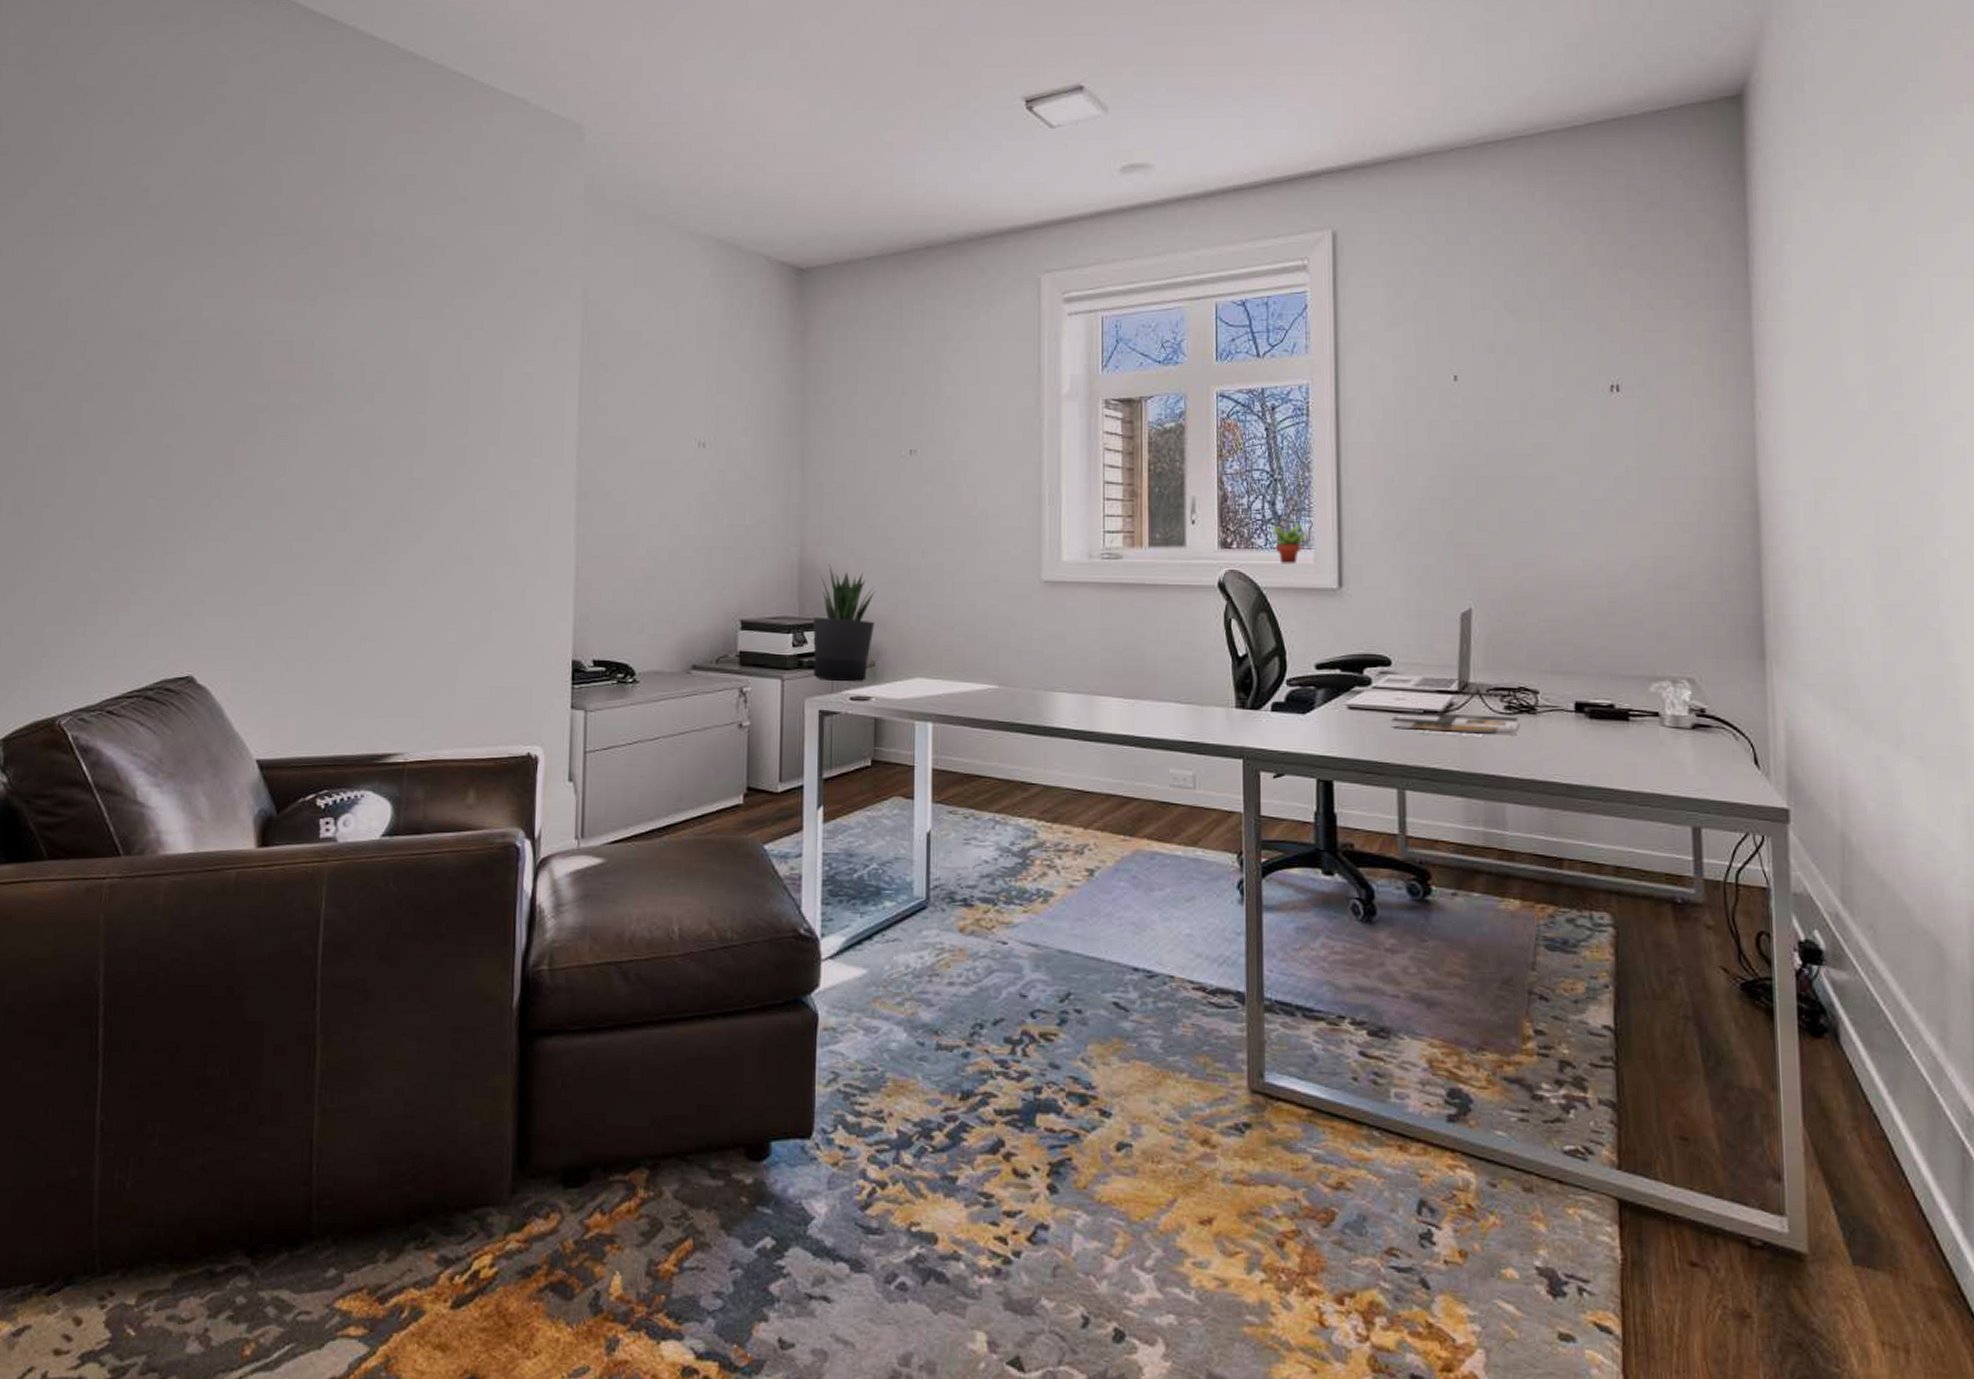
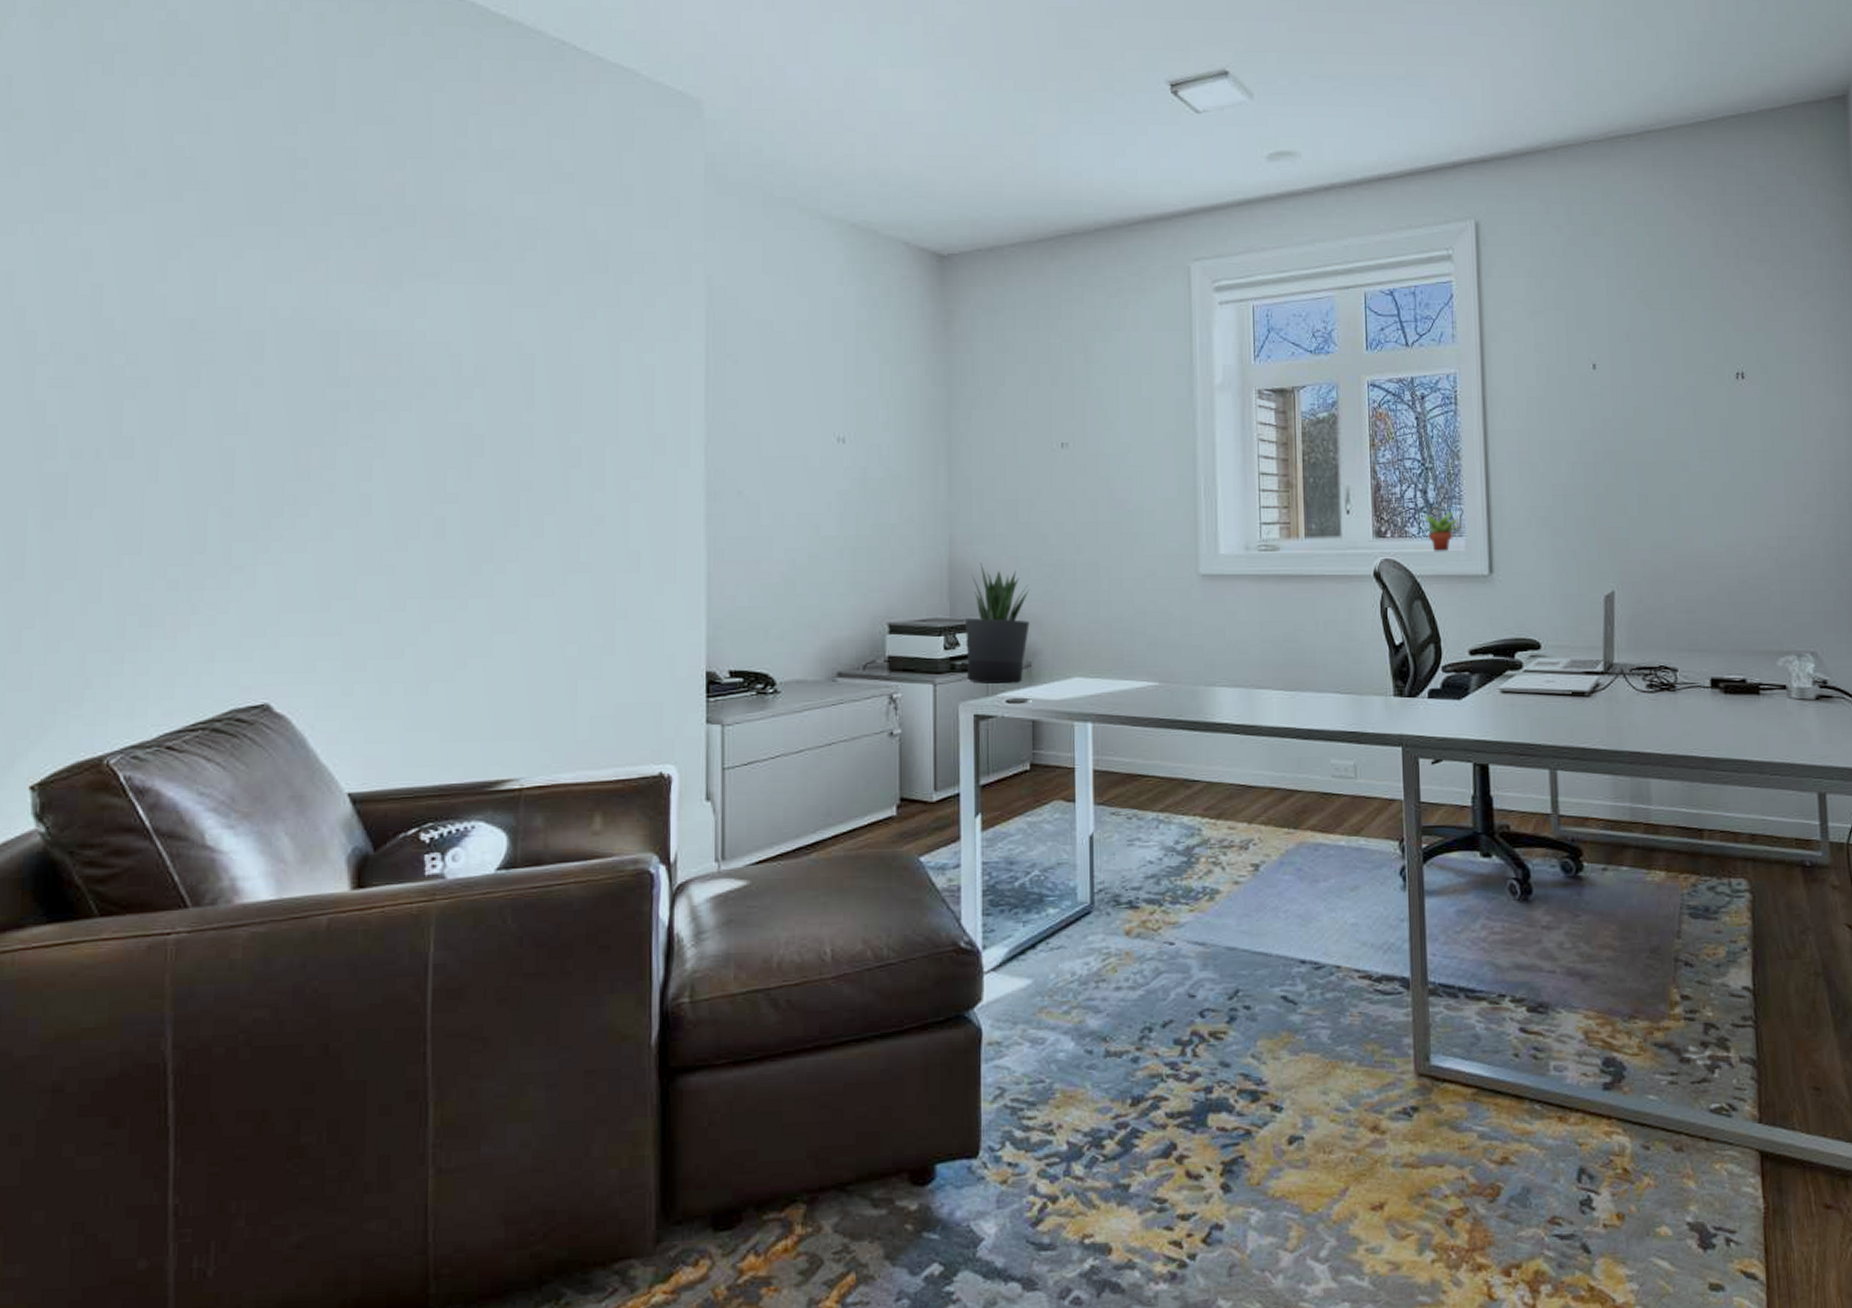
magazine: present [1390,711,1520,738] -> none [1541,692,1661,717]

